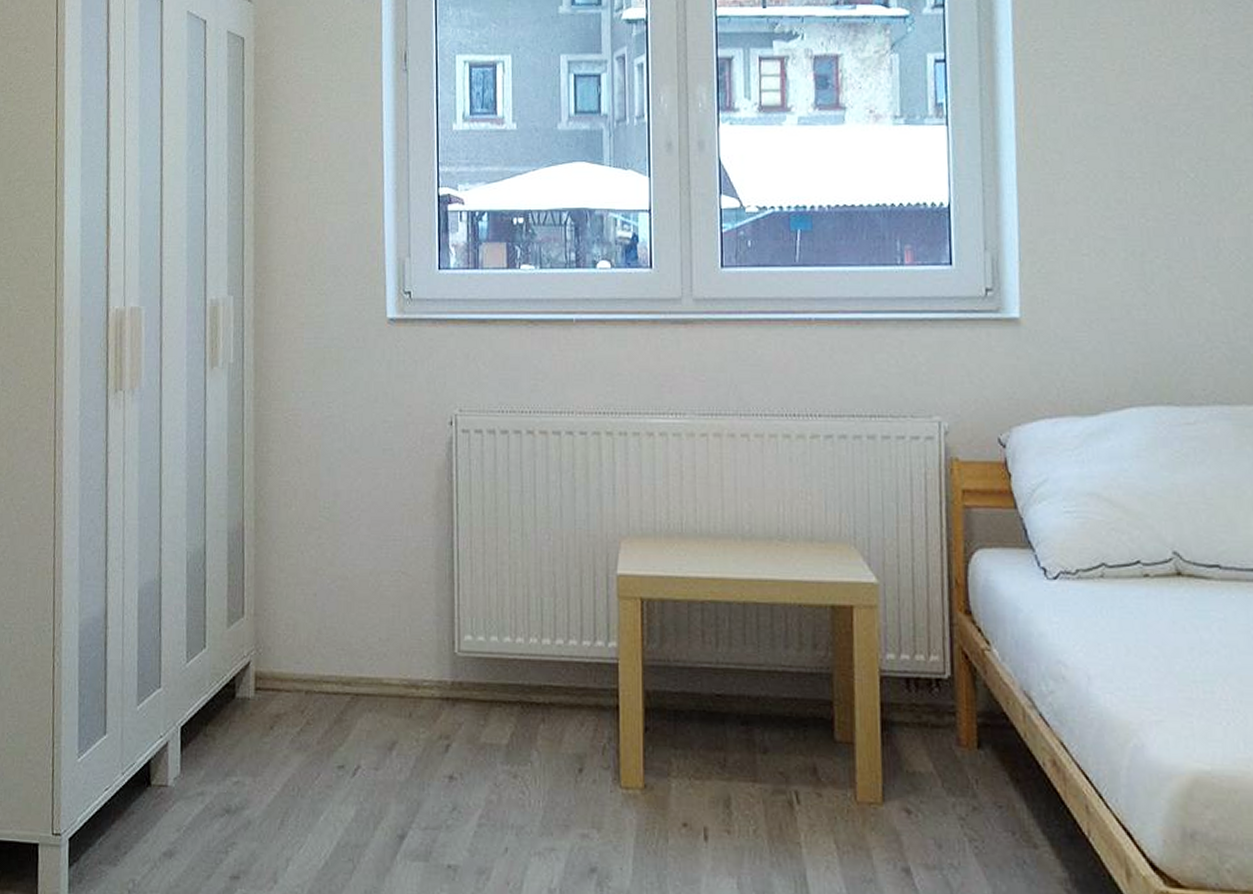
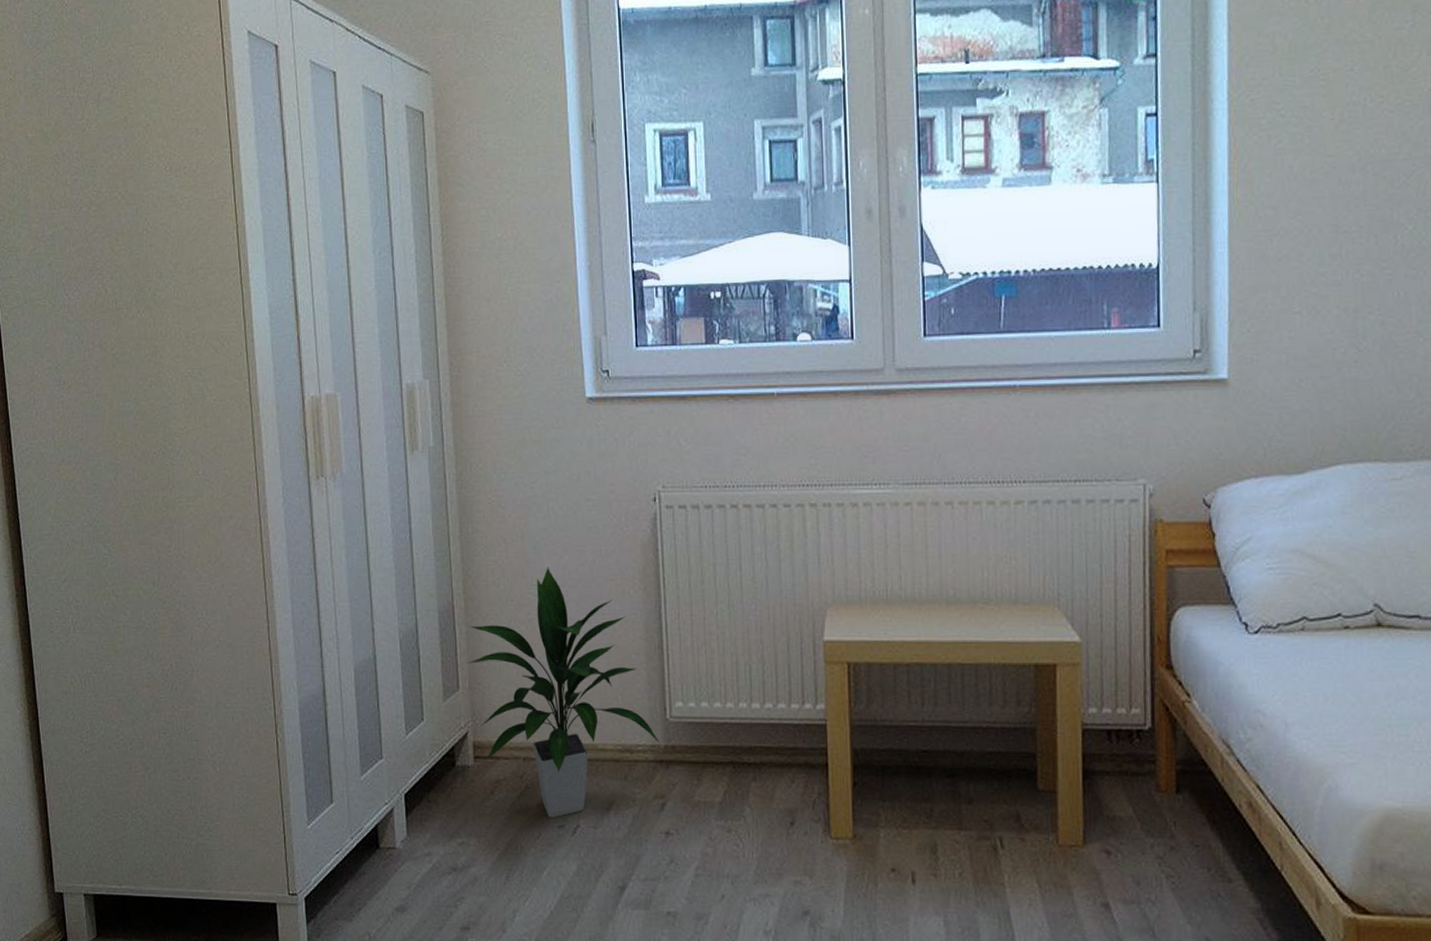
indoor plant: none [252,489,448,758] -> present [466,567,661,818]

